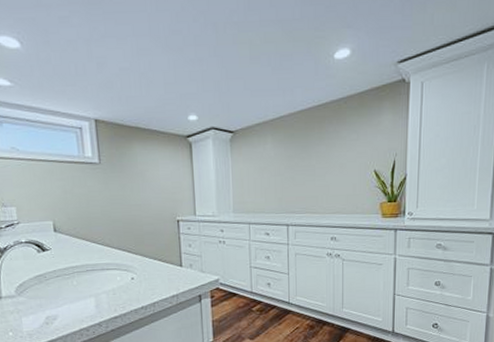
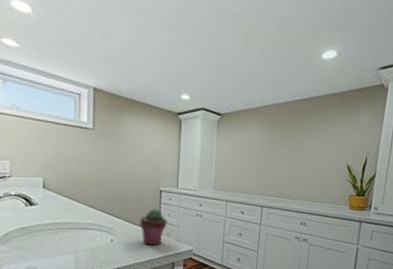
potted succulent: none [159,240,189,279] -> present [140,209,167,245]

